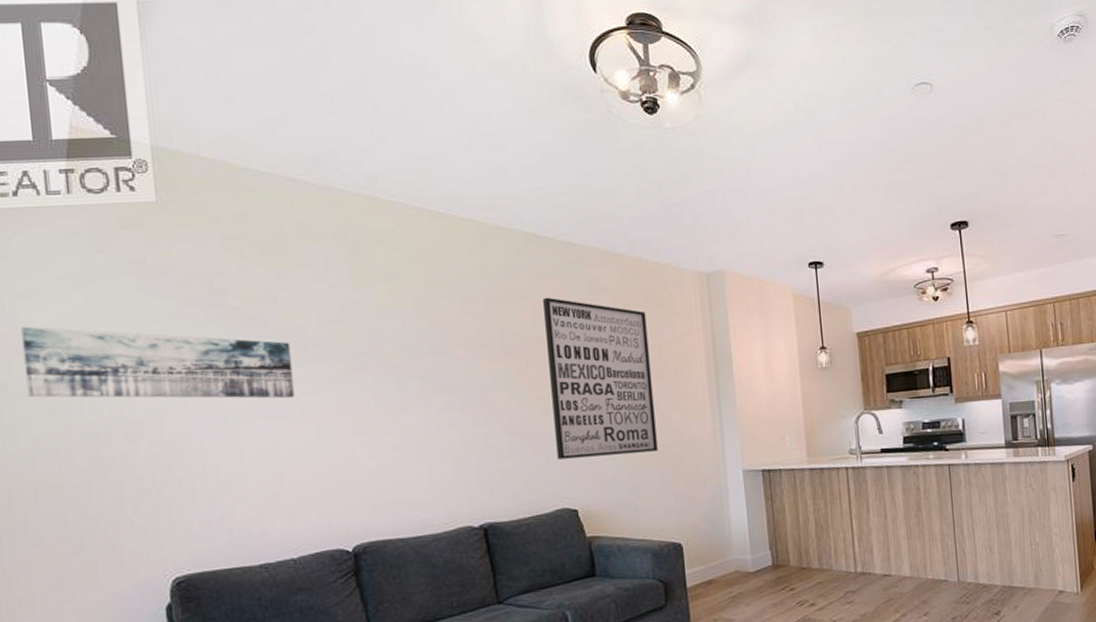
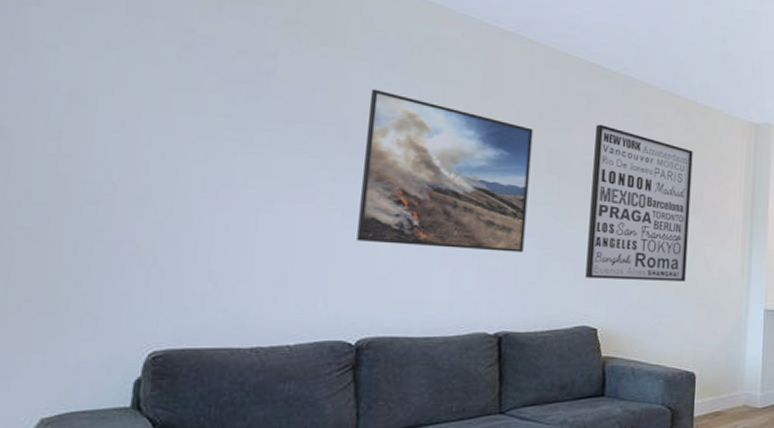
wall art: present [21,326,295,399] -> none [30,75,332,185]
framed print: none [318,293,493,450] -> present [357,88,534,252]

